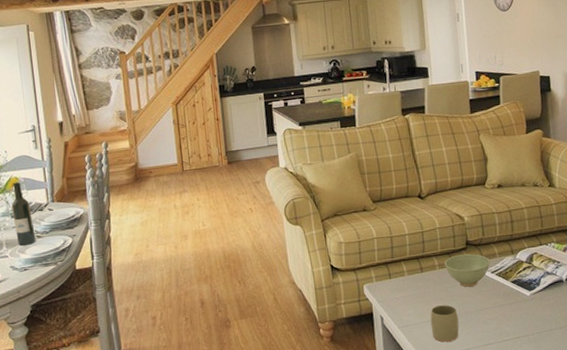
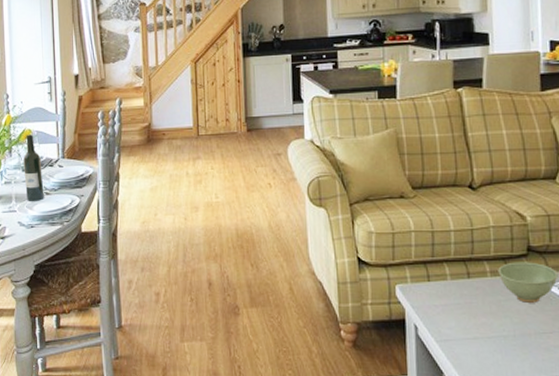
mug: present [430,305,459,342] -> none [476,321,514,367]

